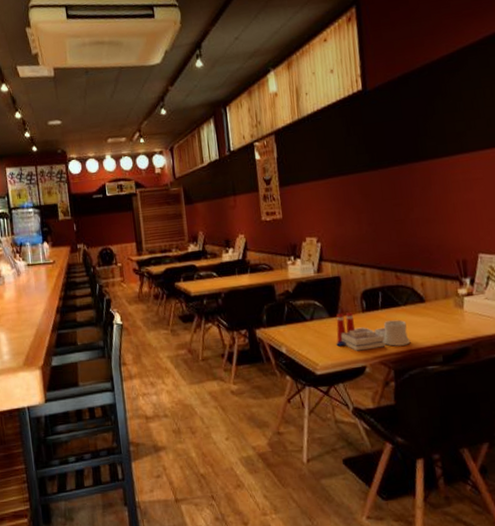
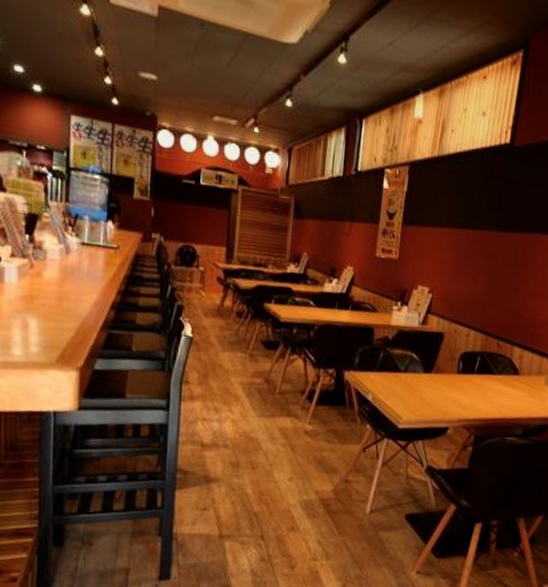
architectural model: present [336,312,411,351] -> none [424,370,497,414]

